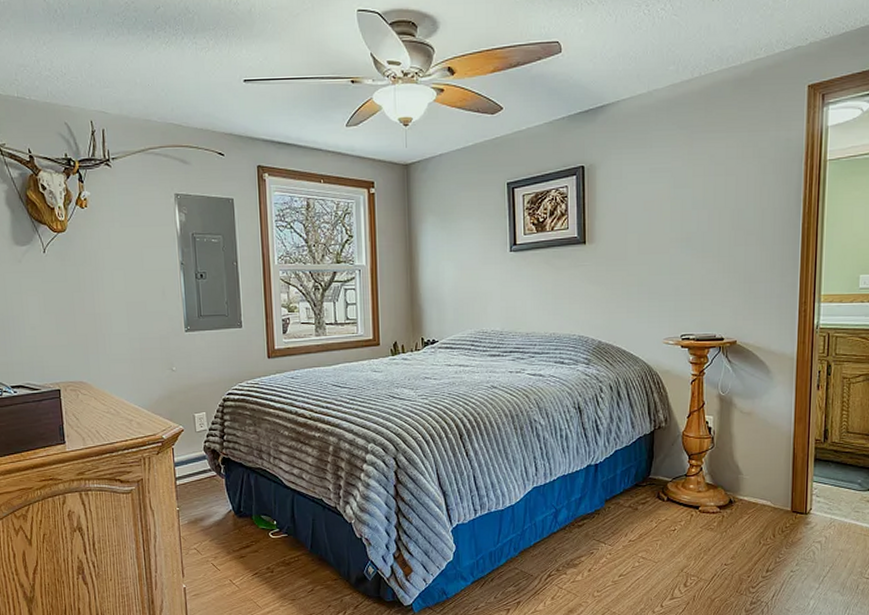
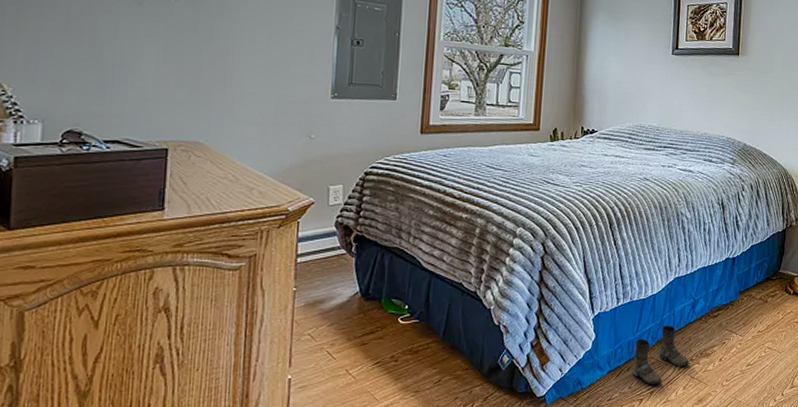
boots: none [496,535,557,596] -> present [632,325,690,385]

